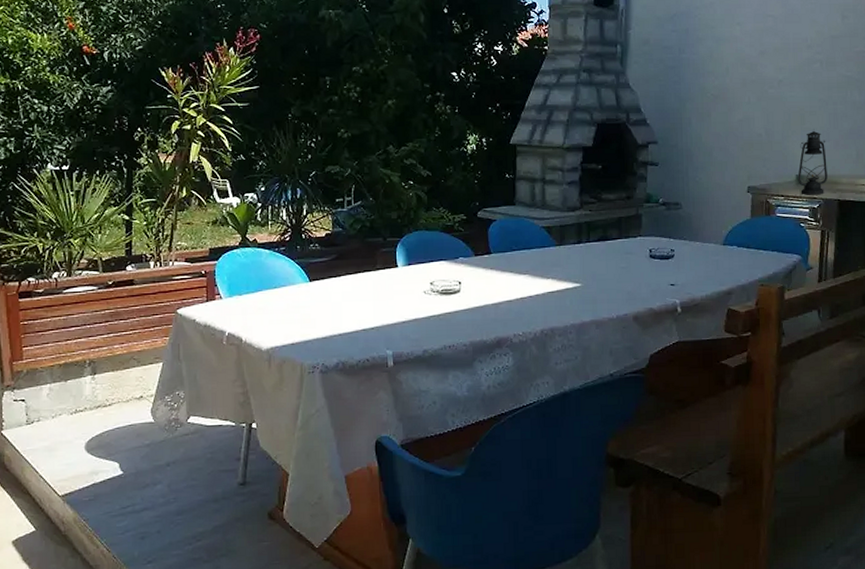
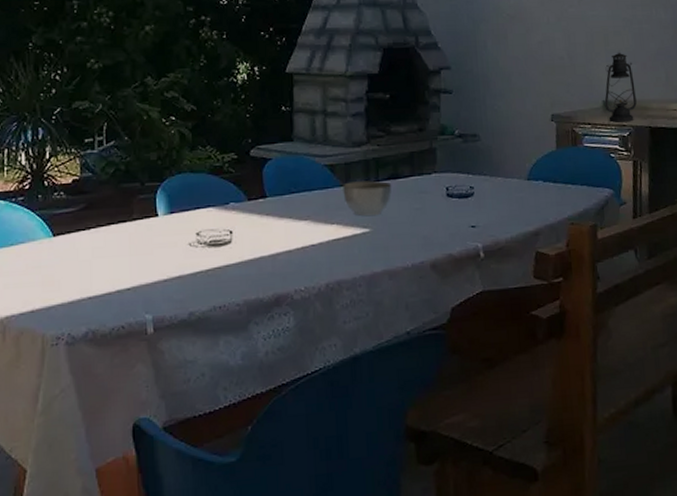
bowl: none [558,241,602,273] -> present [343,180,392,217]

